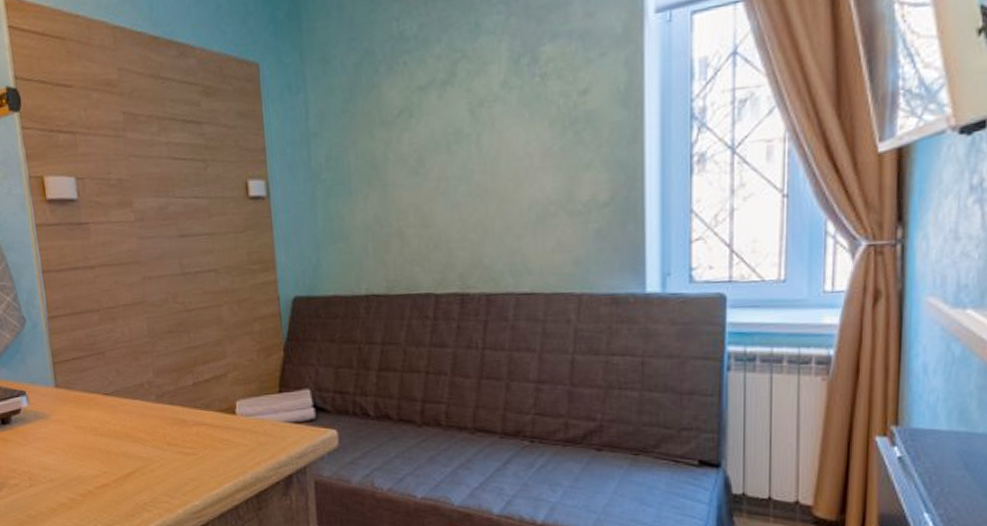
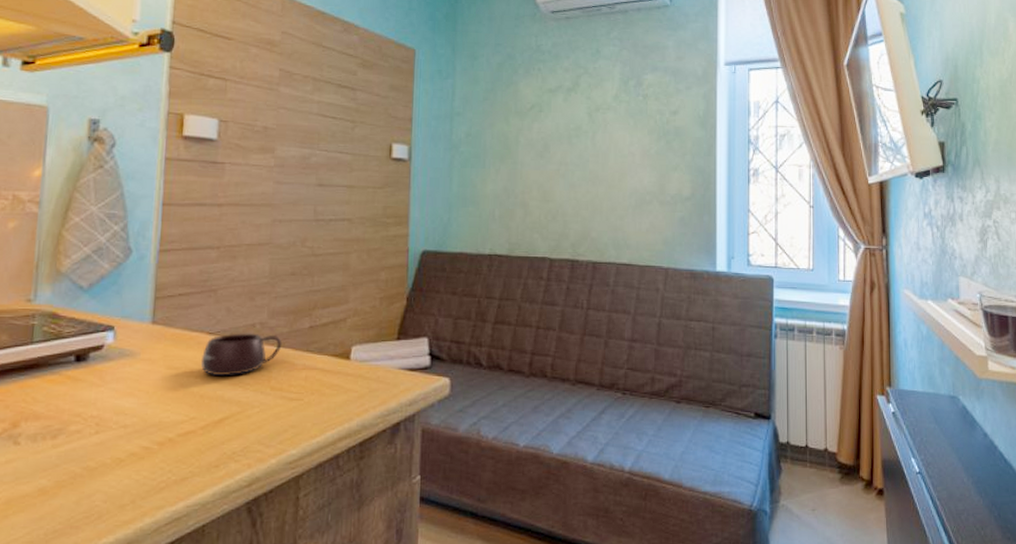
mug: none [102,392,171,435] -> present [200,333,282,377]

